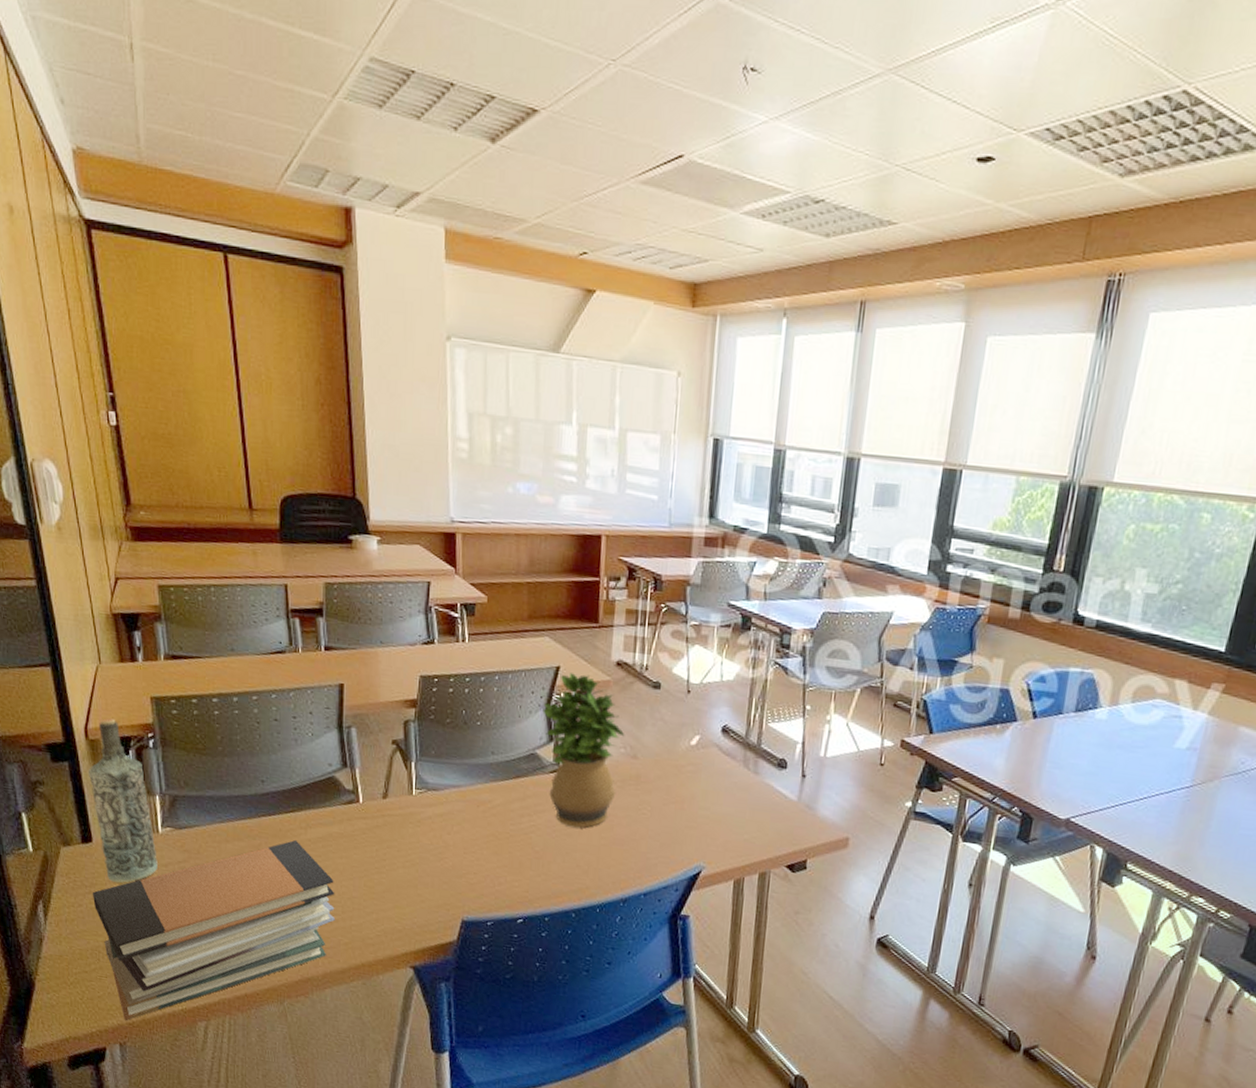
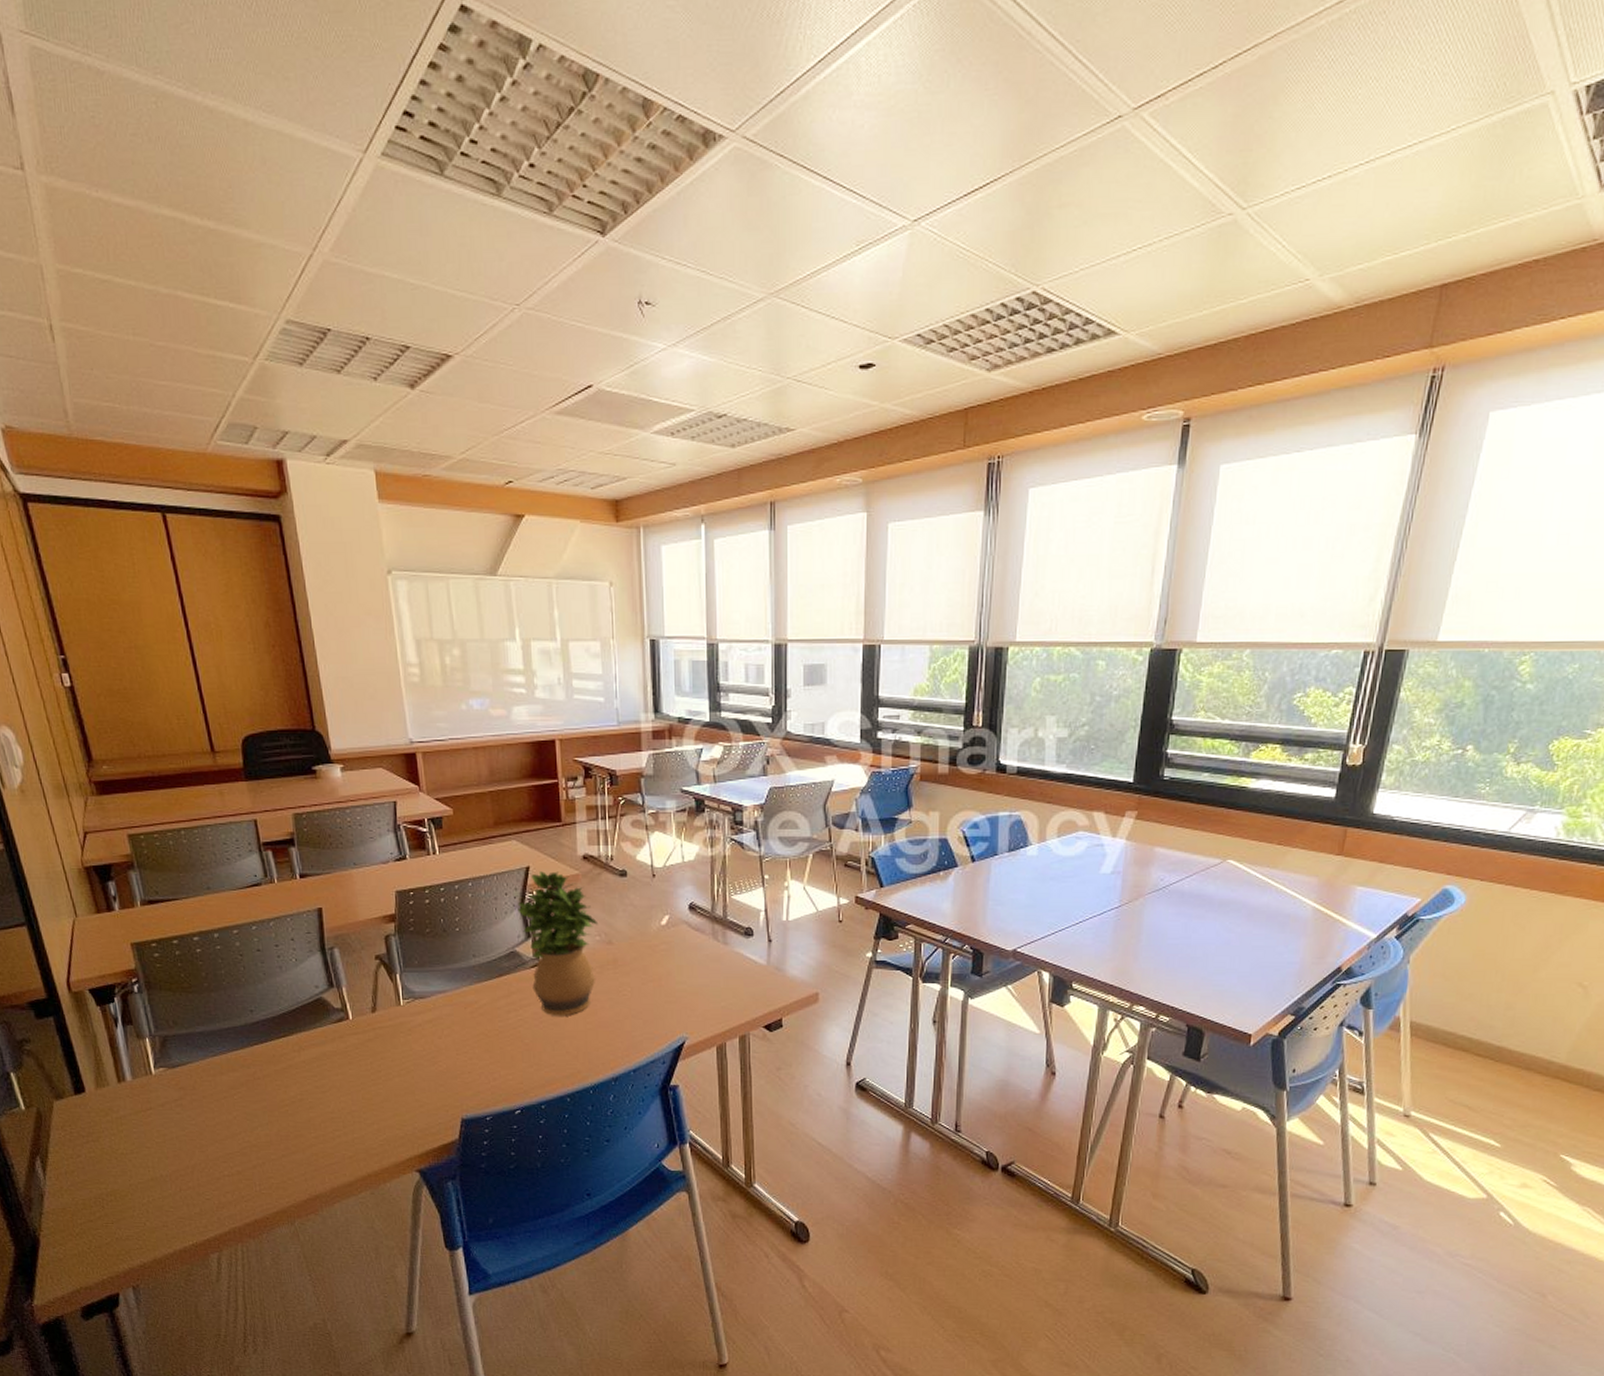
bottle: present [88,718,158,883] -> none [74,969,154,1129]
book stack: present [92,839,335,1021] -> none [89,1063,337,1264]

